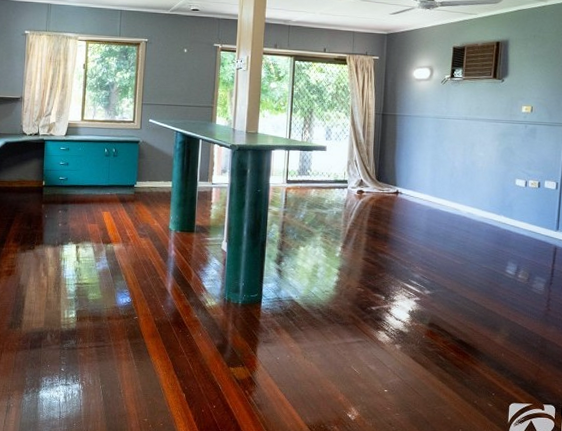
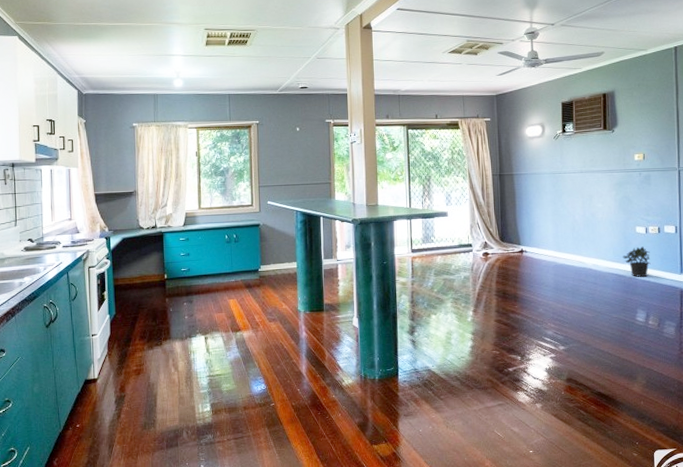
potted plant: none [499,199,528,230] -> present [623,246,651,277]

